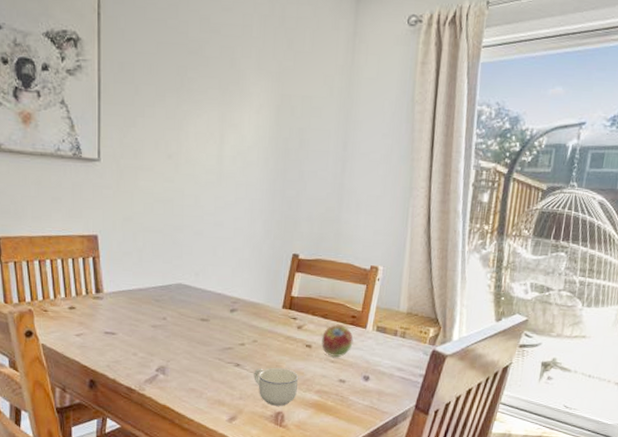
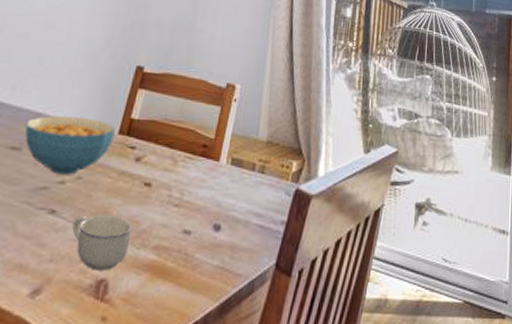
cereal bowl: none [209,295,279,339] -> present [25,116,115,175]
fruit: present [321,324,353,357] -> none [164,155,204,199]

